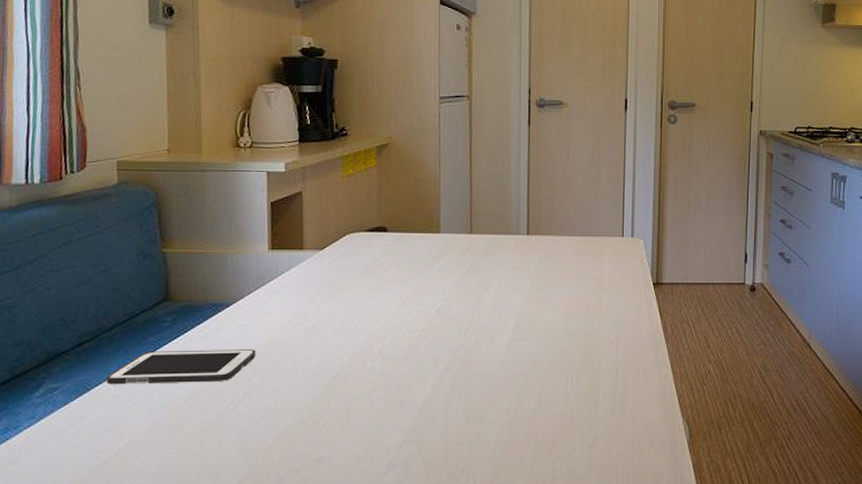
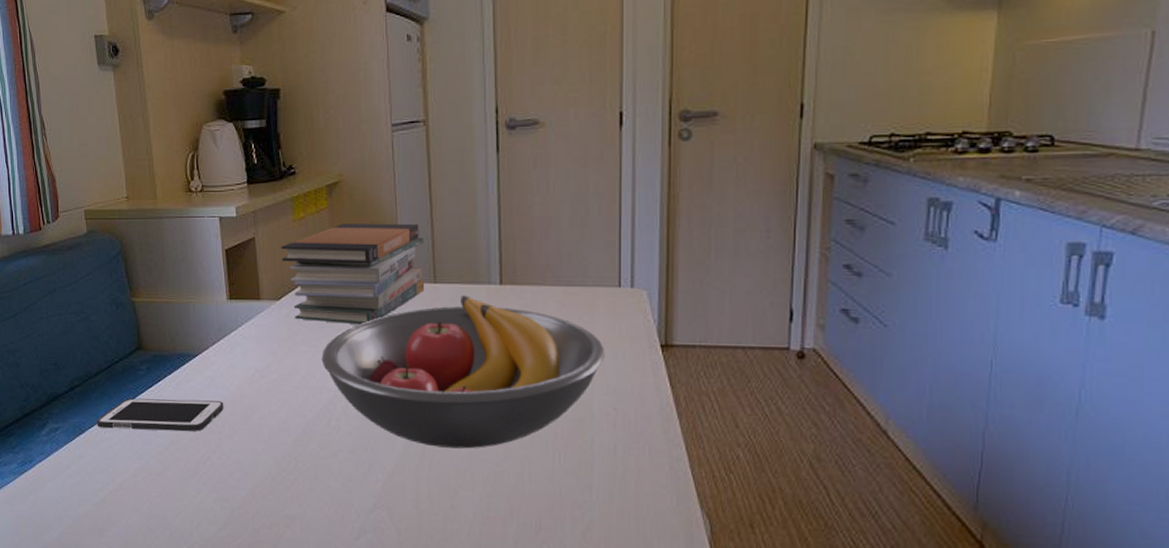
book stack: none [328,181,463,271] -> present [281,223,425,324]
fruit bowl: none [361,244,611,380] -> present [321,295,605,449]

